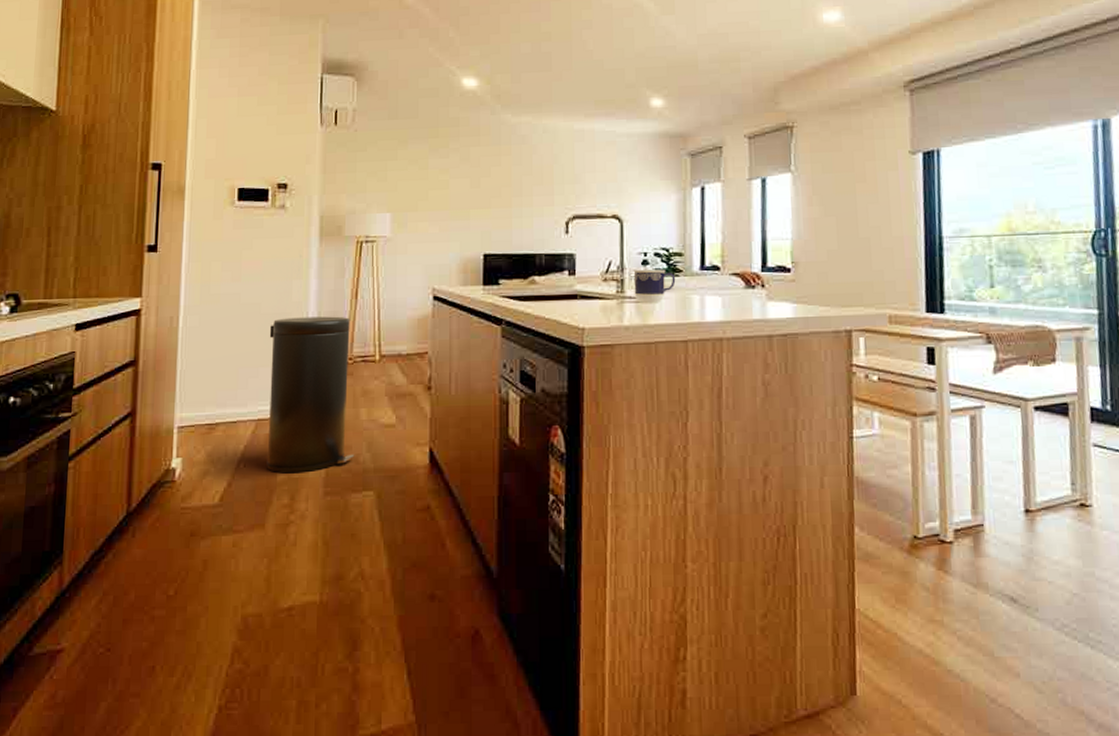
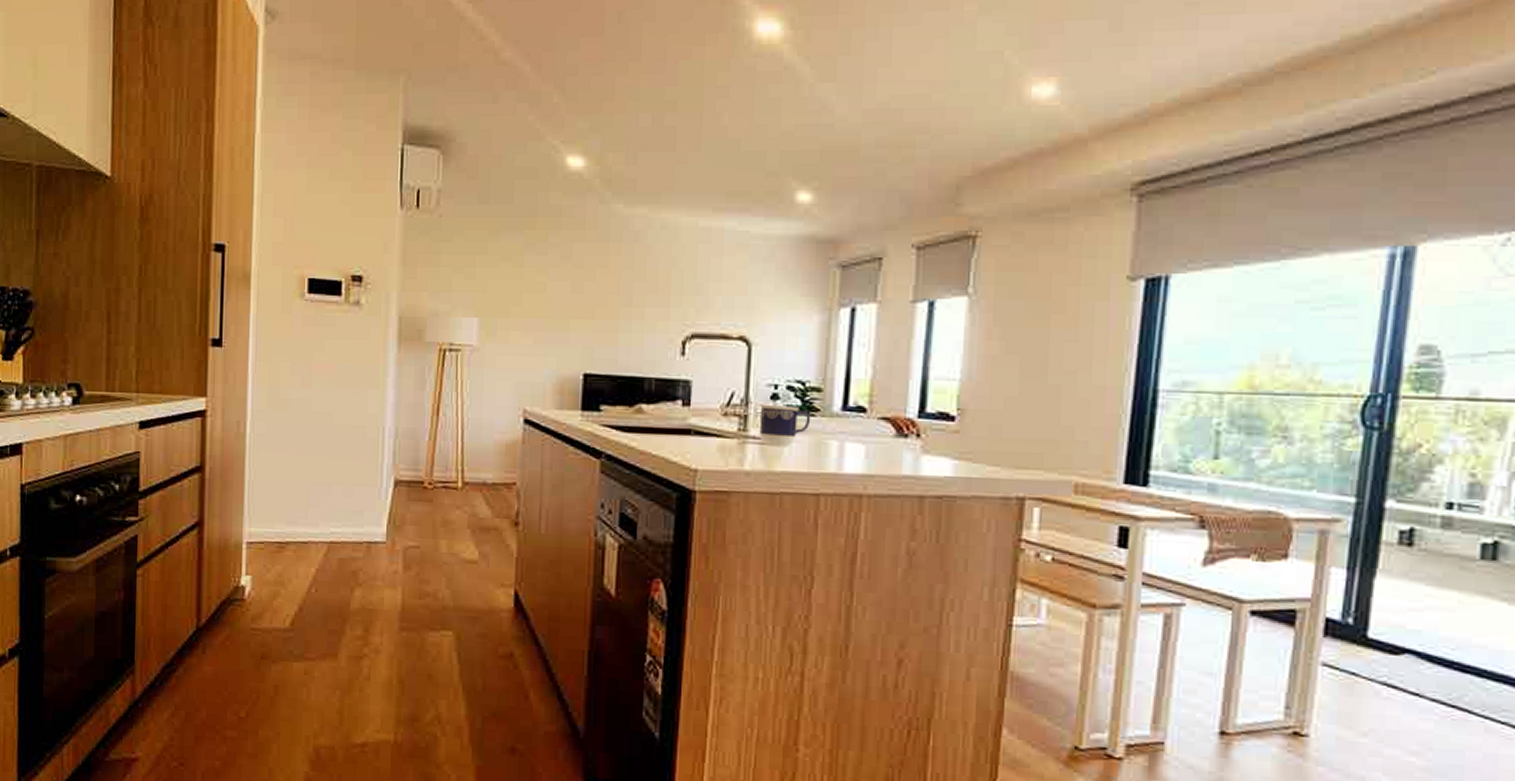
pedal bin: present [267,316,355,474] -> none [339,431,433,605]

